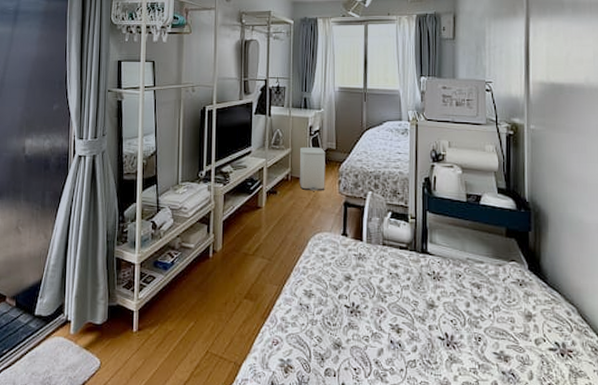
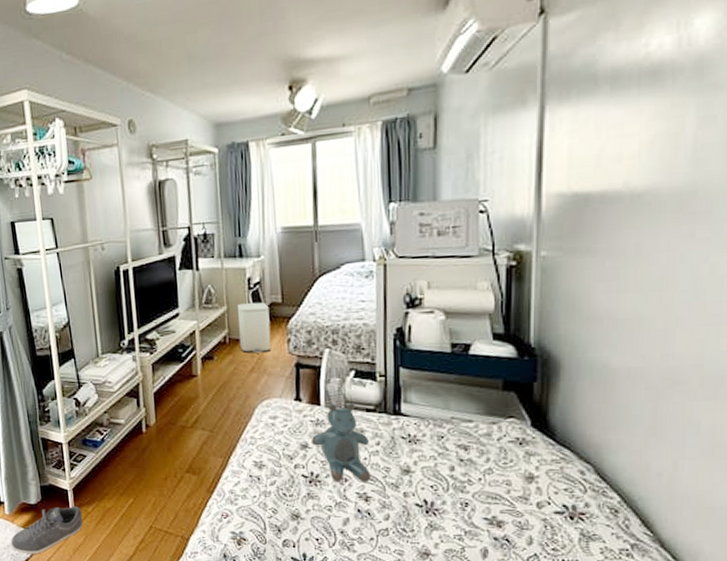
shoe: none [70,327,144,377] -> present [10,505,83,554]
stuffed animal: none [355,240,402,315] -> present [312,403,370,482]

